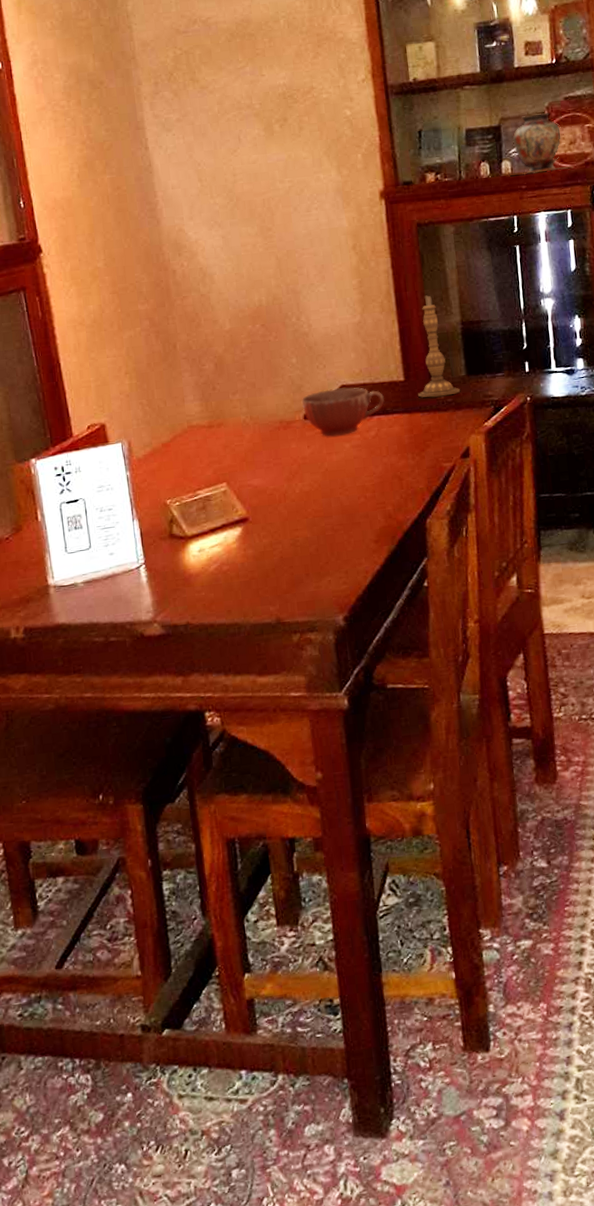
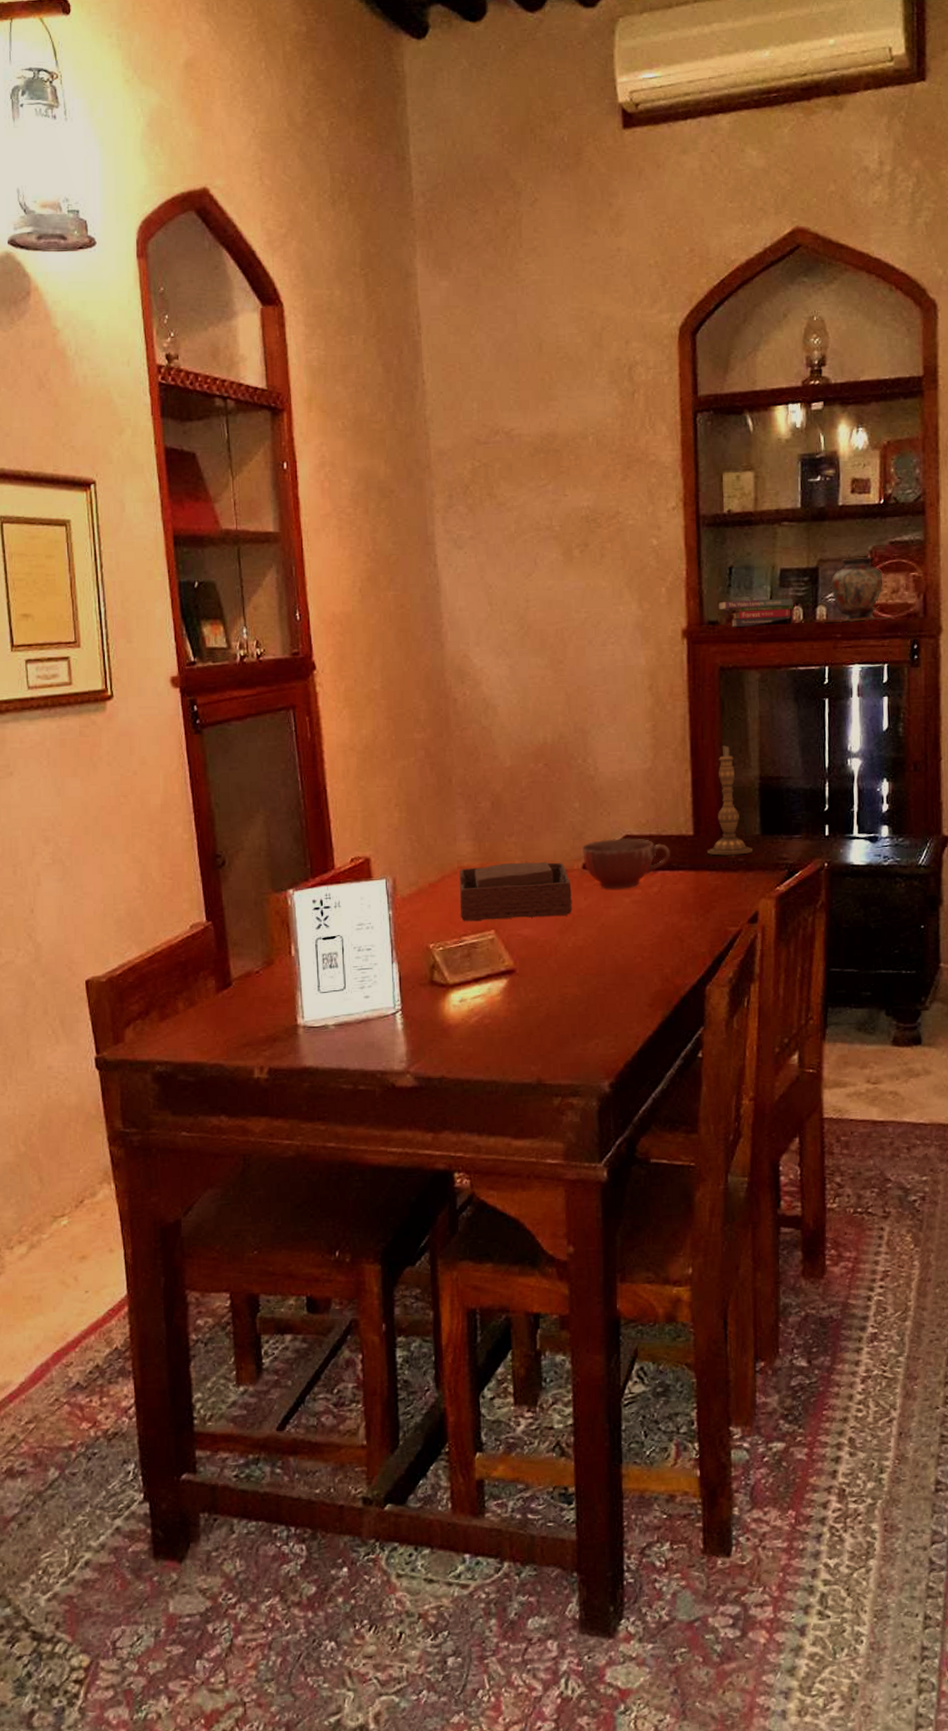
napkin holder: none [190,415,297,476] -> present [459,861,572,921]
books: none [411,155,481,187] -> present [719,598,794,628]

